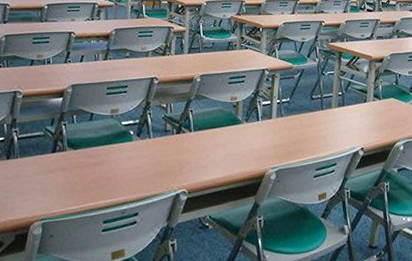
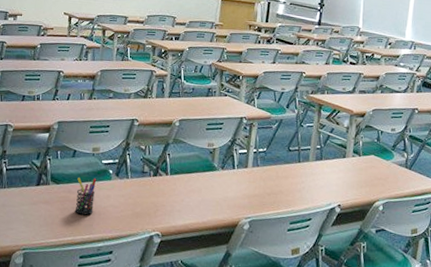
pen holder: none [95,140,116,179] -> present [74,177,96,215]

